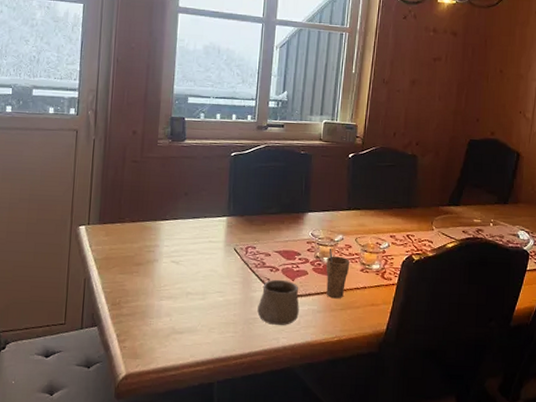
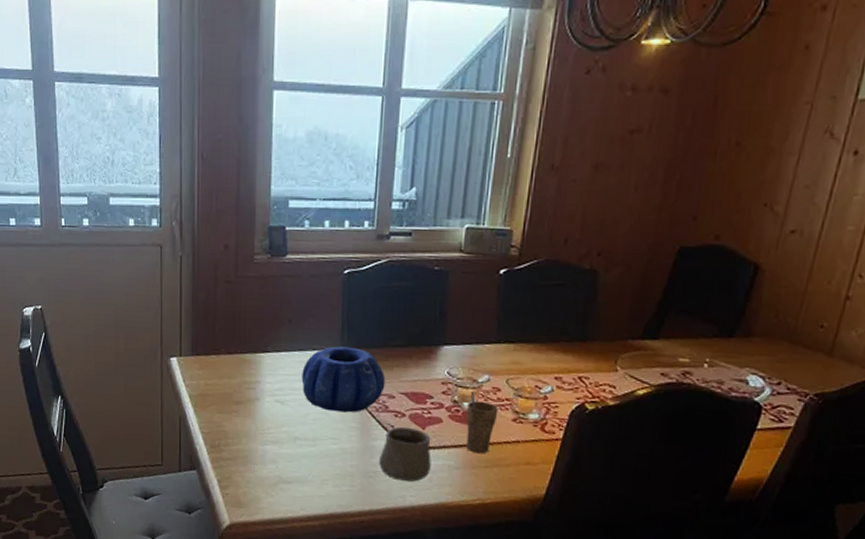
decorative bowl: none [194,214,263,269] -> present [301,346,386,413]

